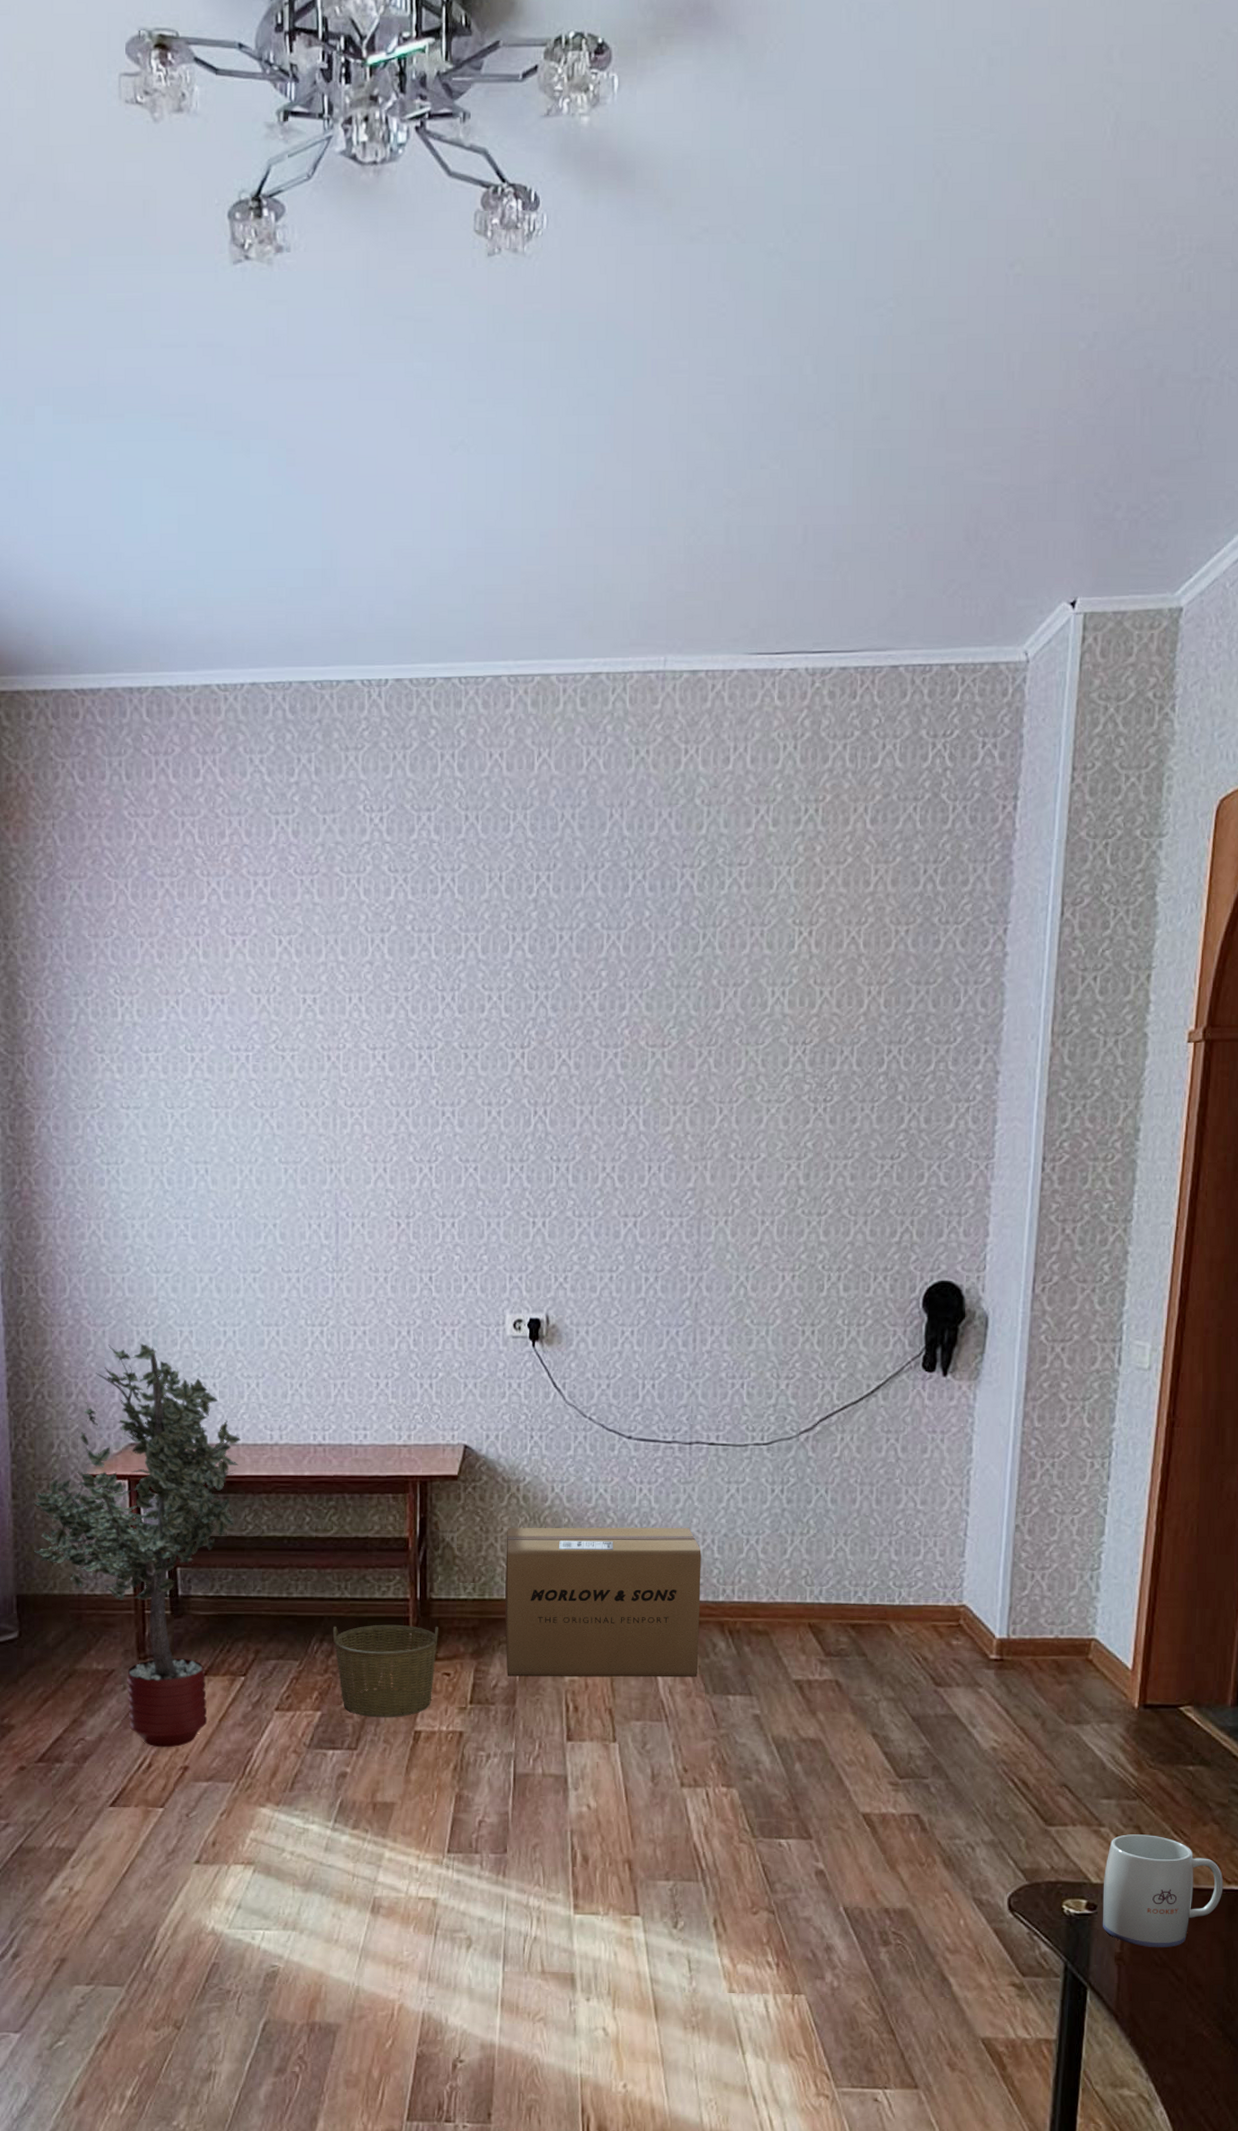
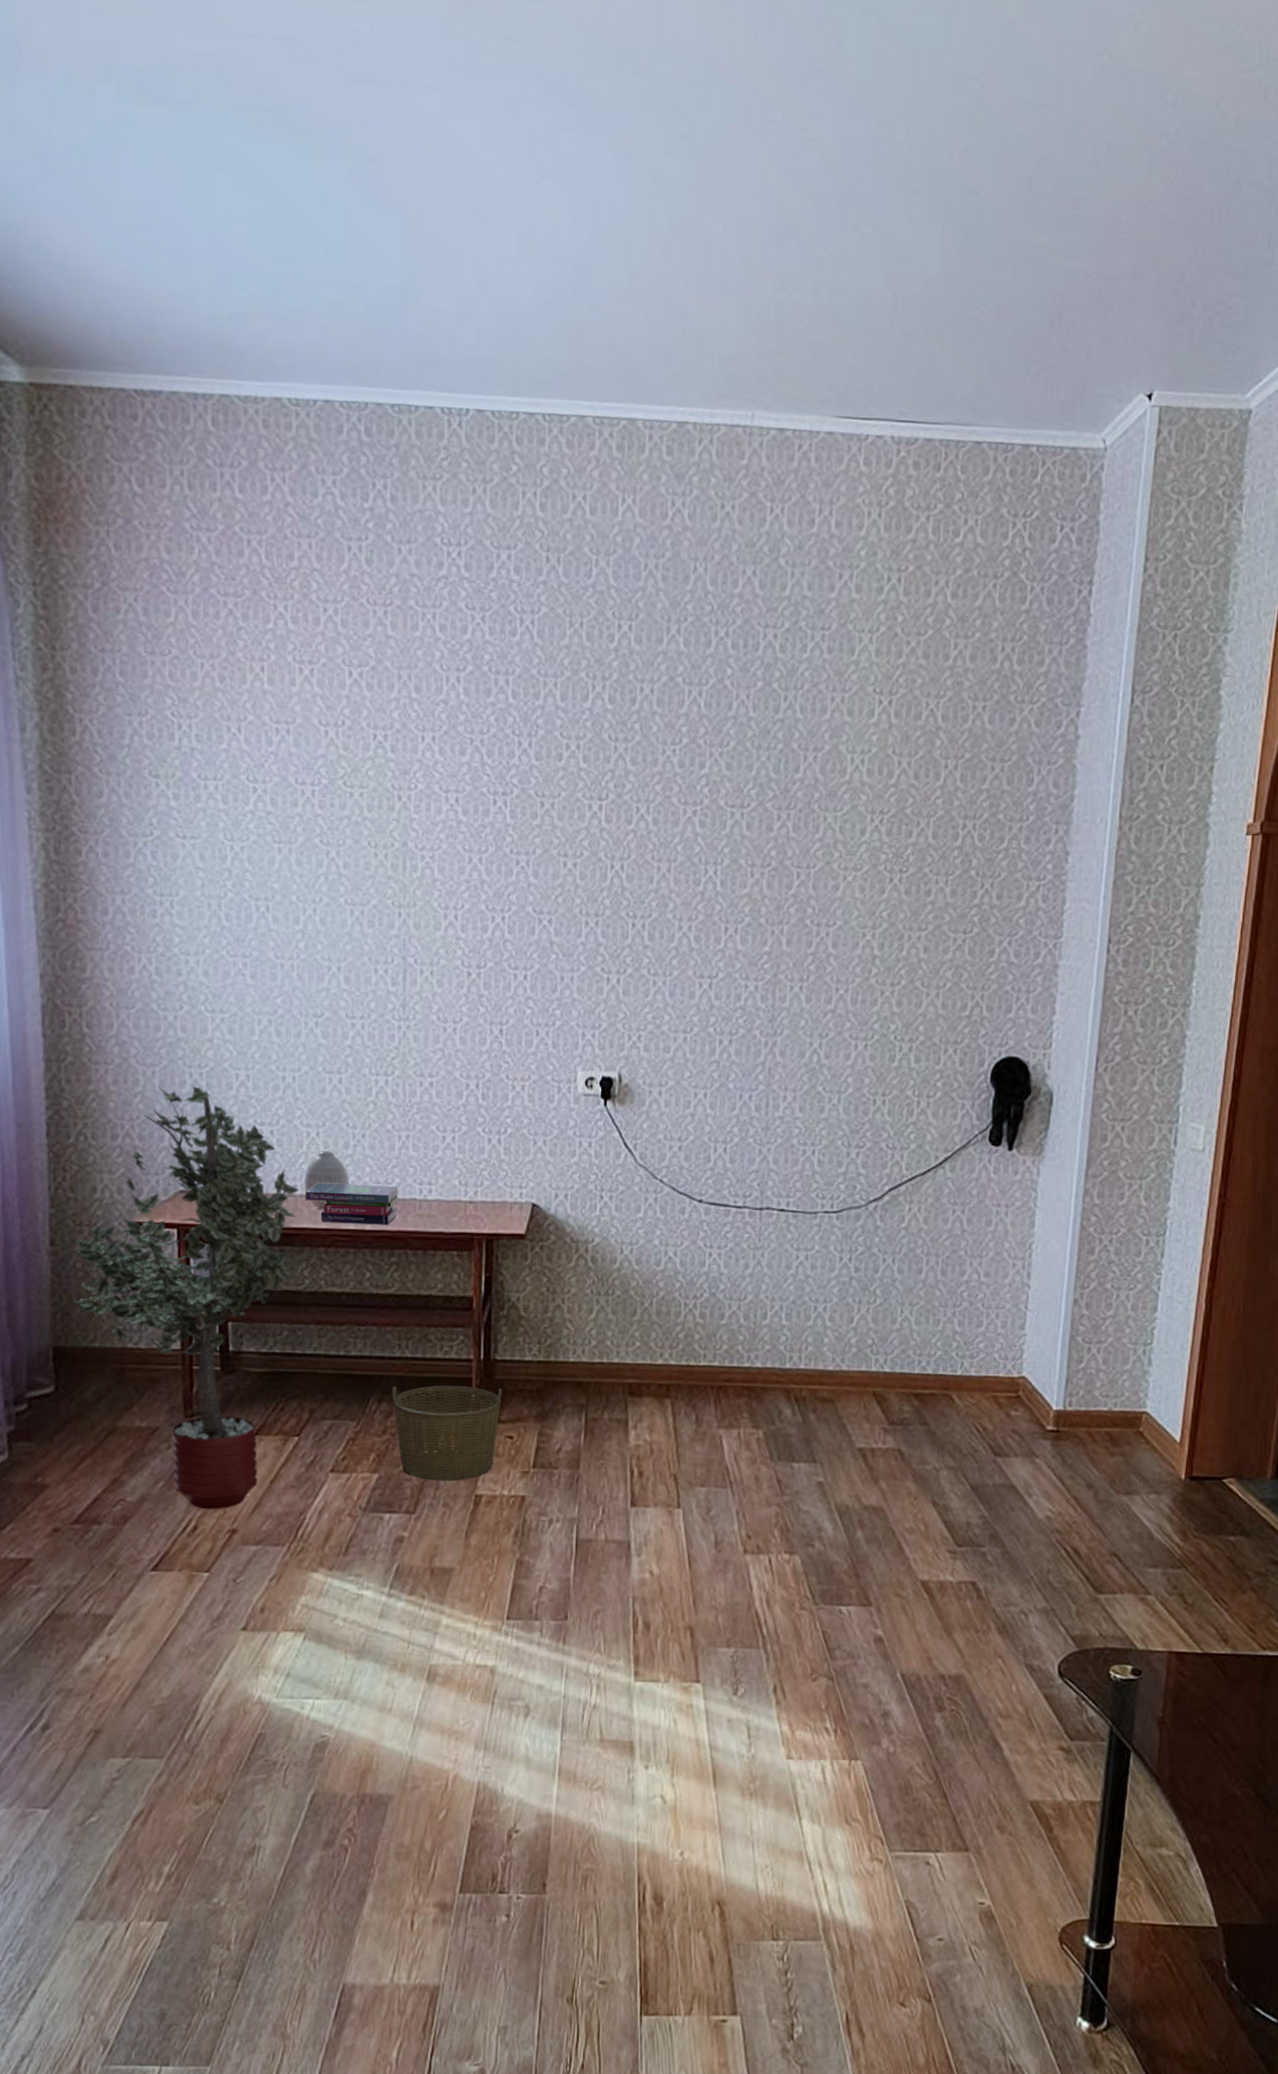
vase: none [245,1400,288,1458] -> present [304,1150,349,1210]
books: none [246,1432,335,1471] -> present [304,1183,398,1225]
box: present [505,1527,701,1677] -> none [570,1289,769,1444]
mug: present [1102,1834,1224,1948] -> none [1146,1602,1259,1712]

